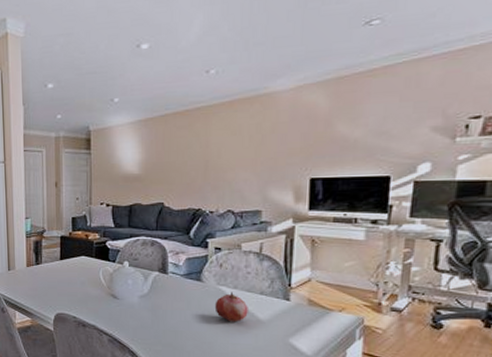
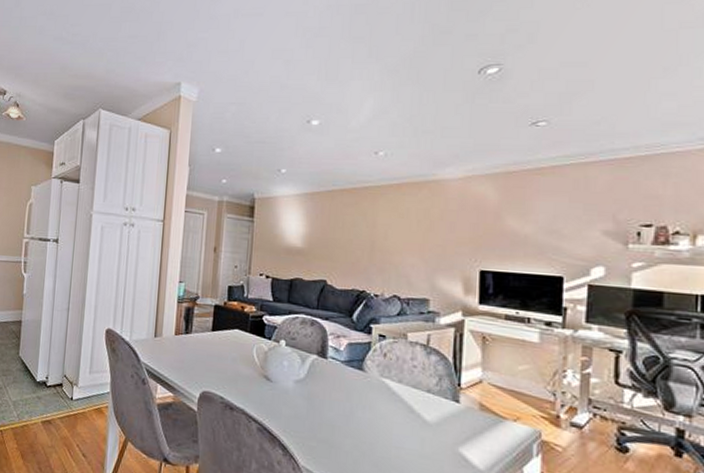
fruit: present [214,291,248,322] -> none [377,385,414,422]

